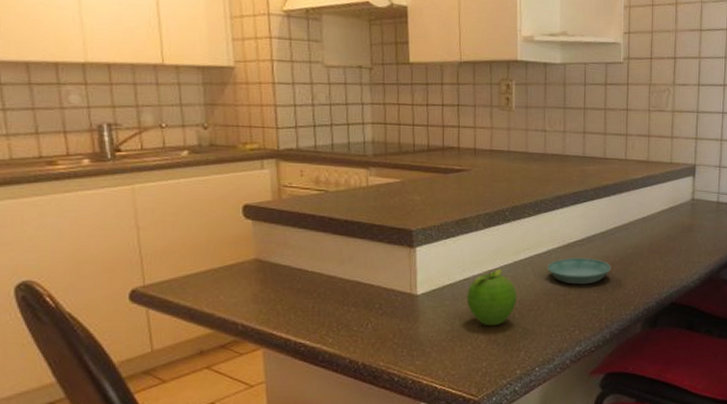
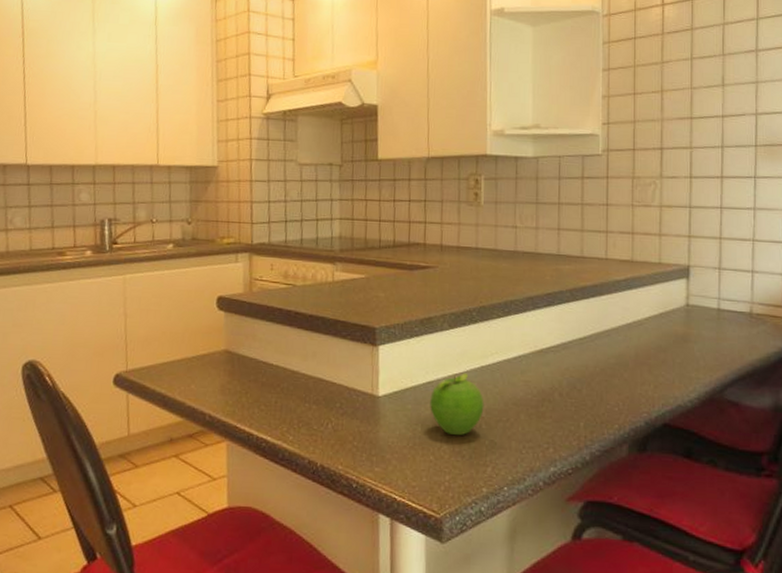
saucer: present [547,258,611,285] -> none [518,365,591,397]

